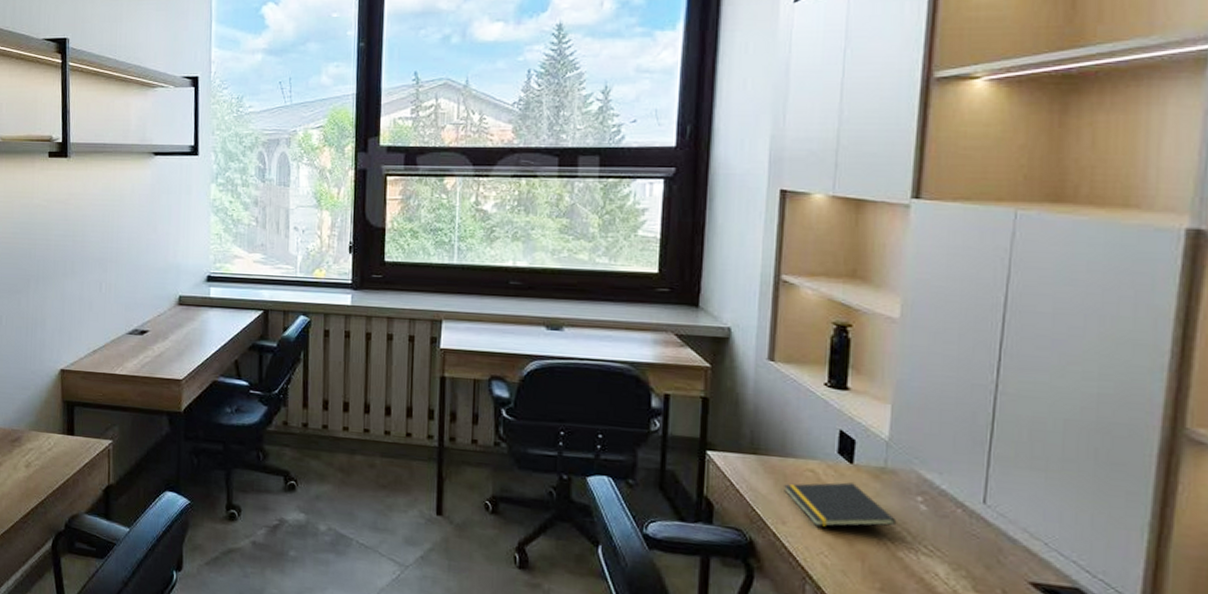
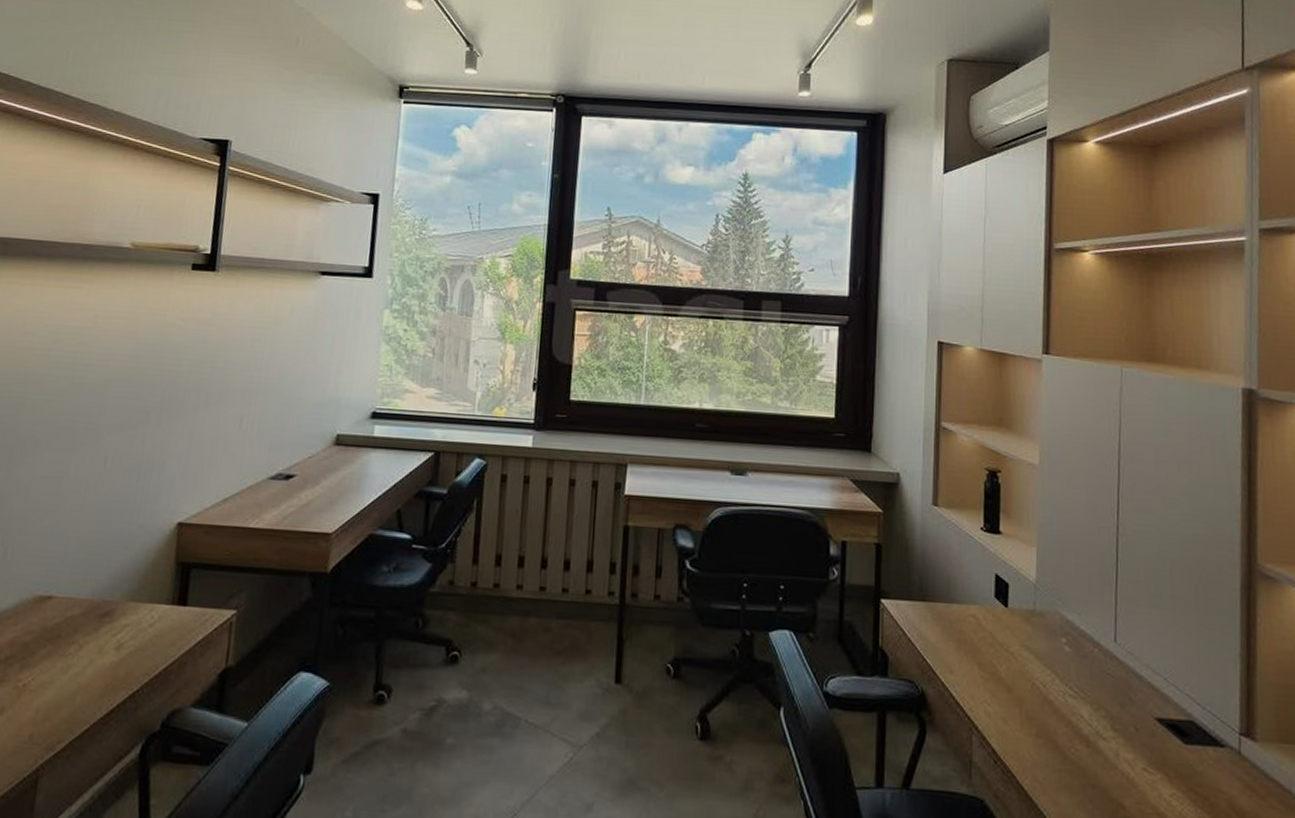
notepad: present [784,482,897,527] -> none [950,626,1047,674]

